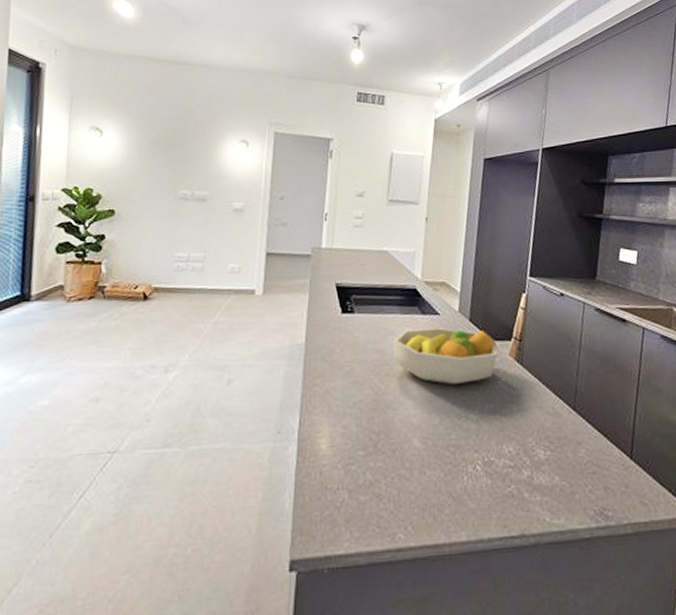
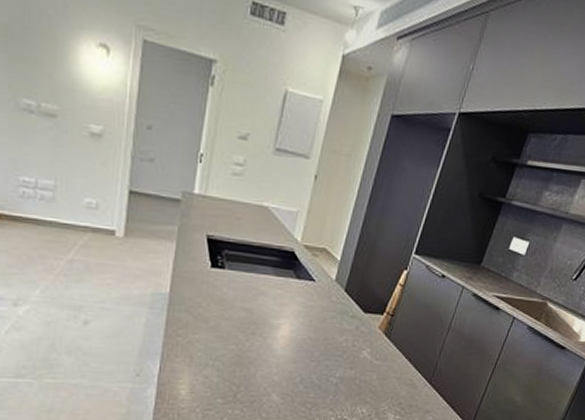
fruit bowl: present [394,328,500,386] -> none [262,292,372,350]

